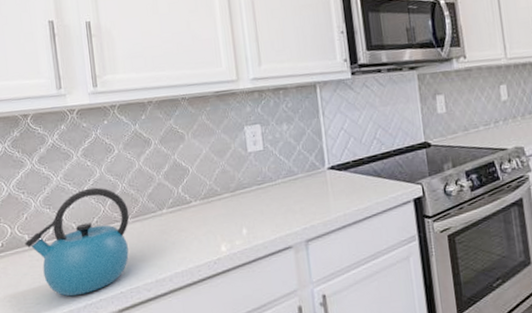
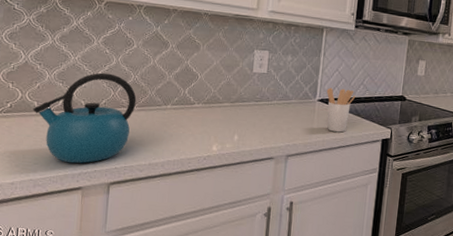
utensil holder: none [335,148,371,202] -> present [326,87,356,133]

